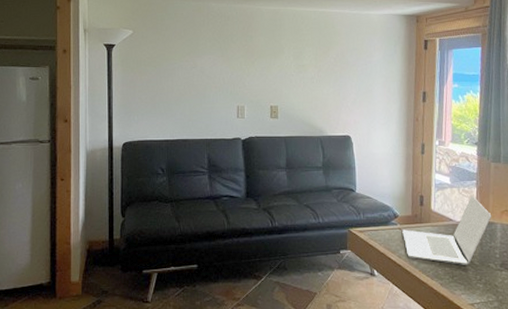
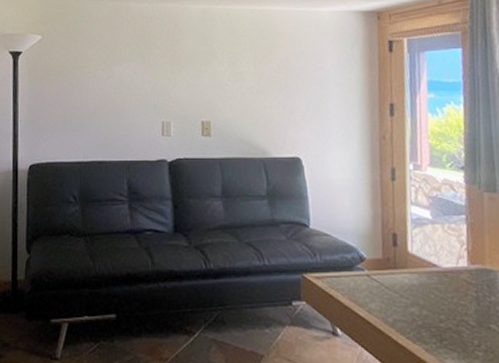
laptop: present [402,195,492,265] -> none [371,234,490,325]

